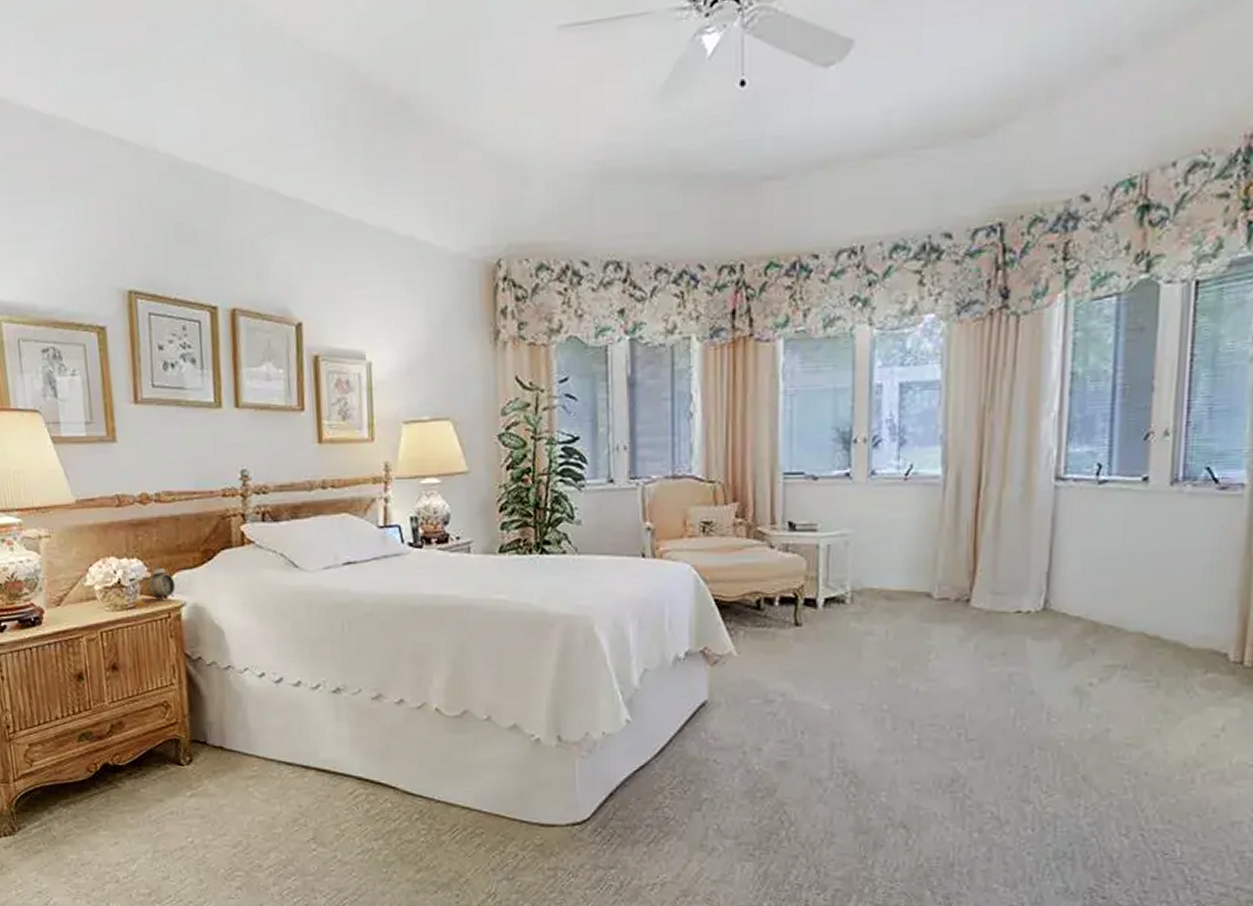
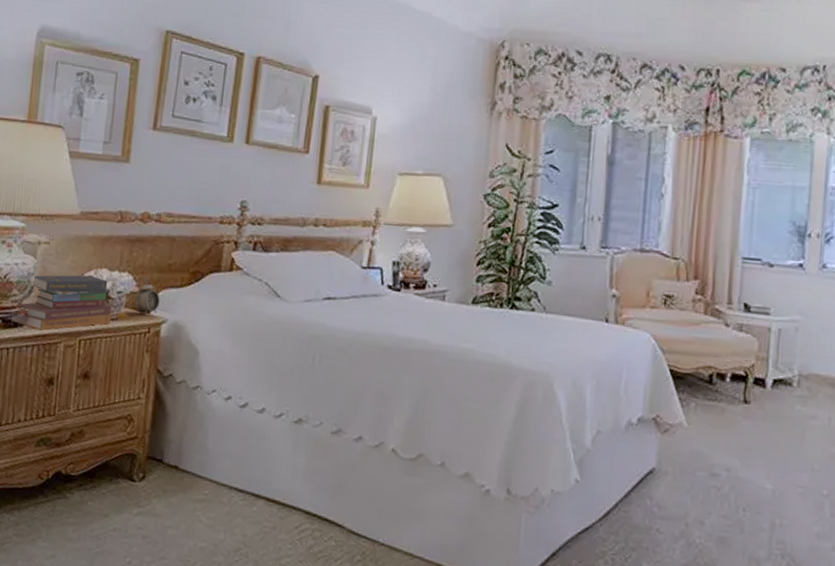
books: none [27,565,129,627] -> present [11,274,112,331]

